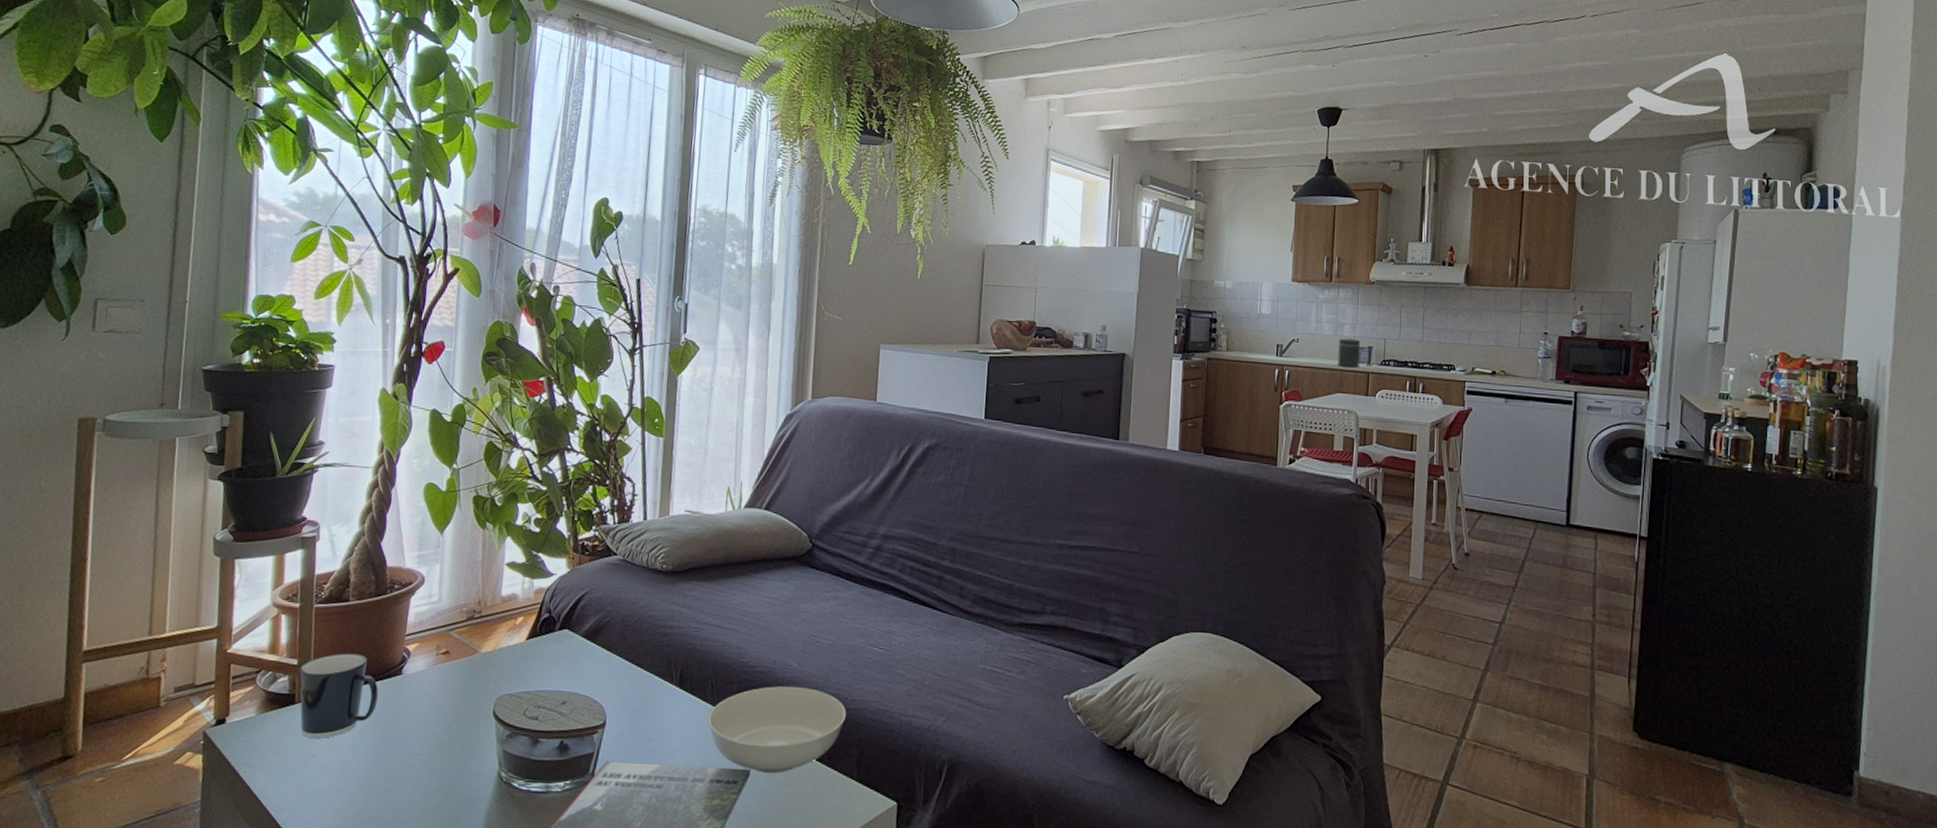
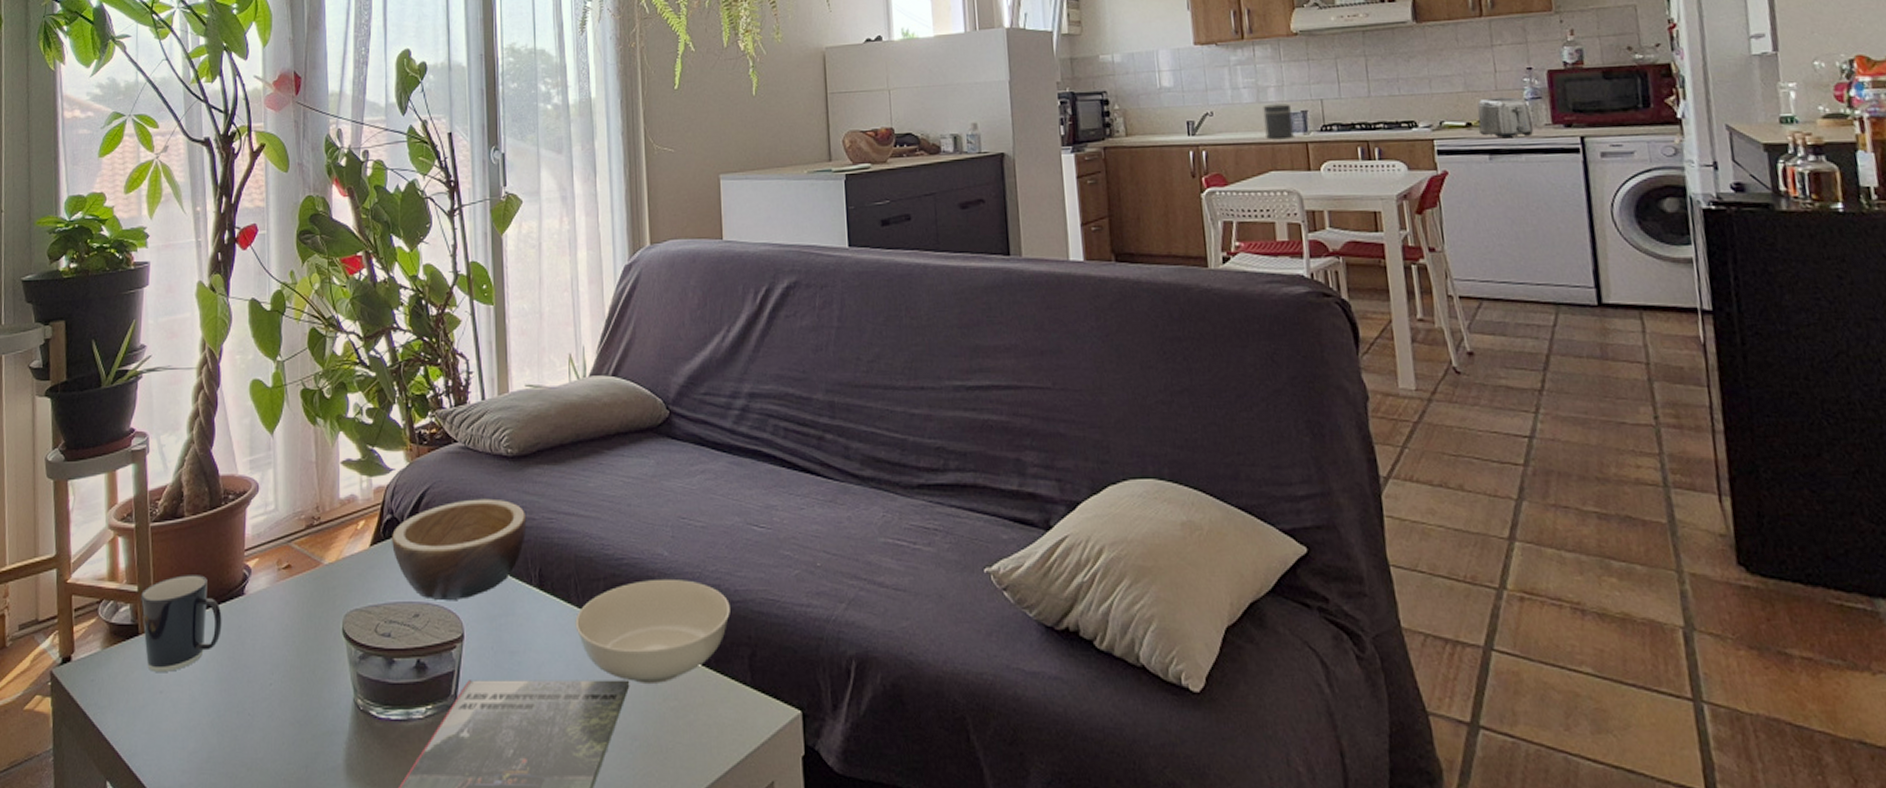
bowl: none [547,606,674,693] -> present [392,498,527,601]
toaster: none [1501,353,1541,387] -> present [1477,97,1534,139]

